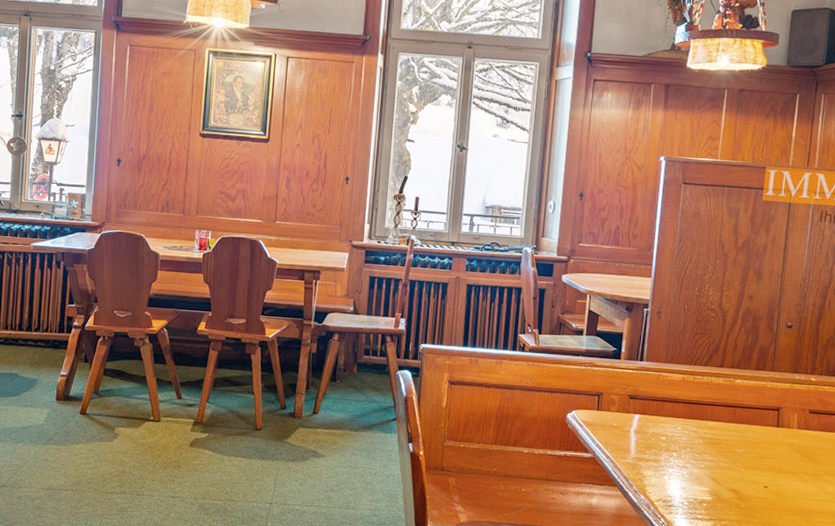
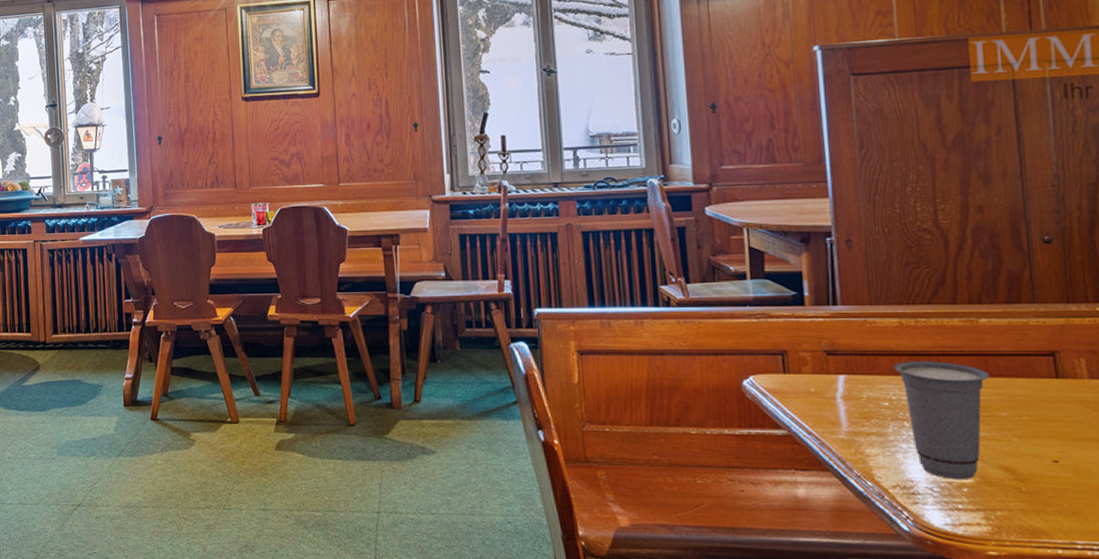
cup: none [673,407,736,497] -> present [894,361,990,479]

